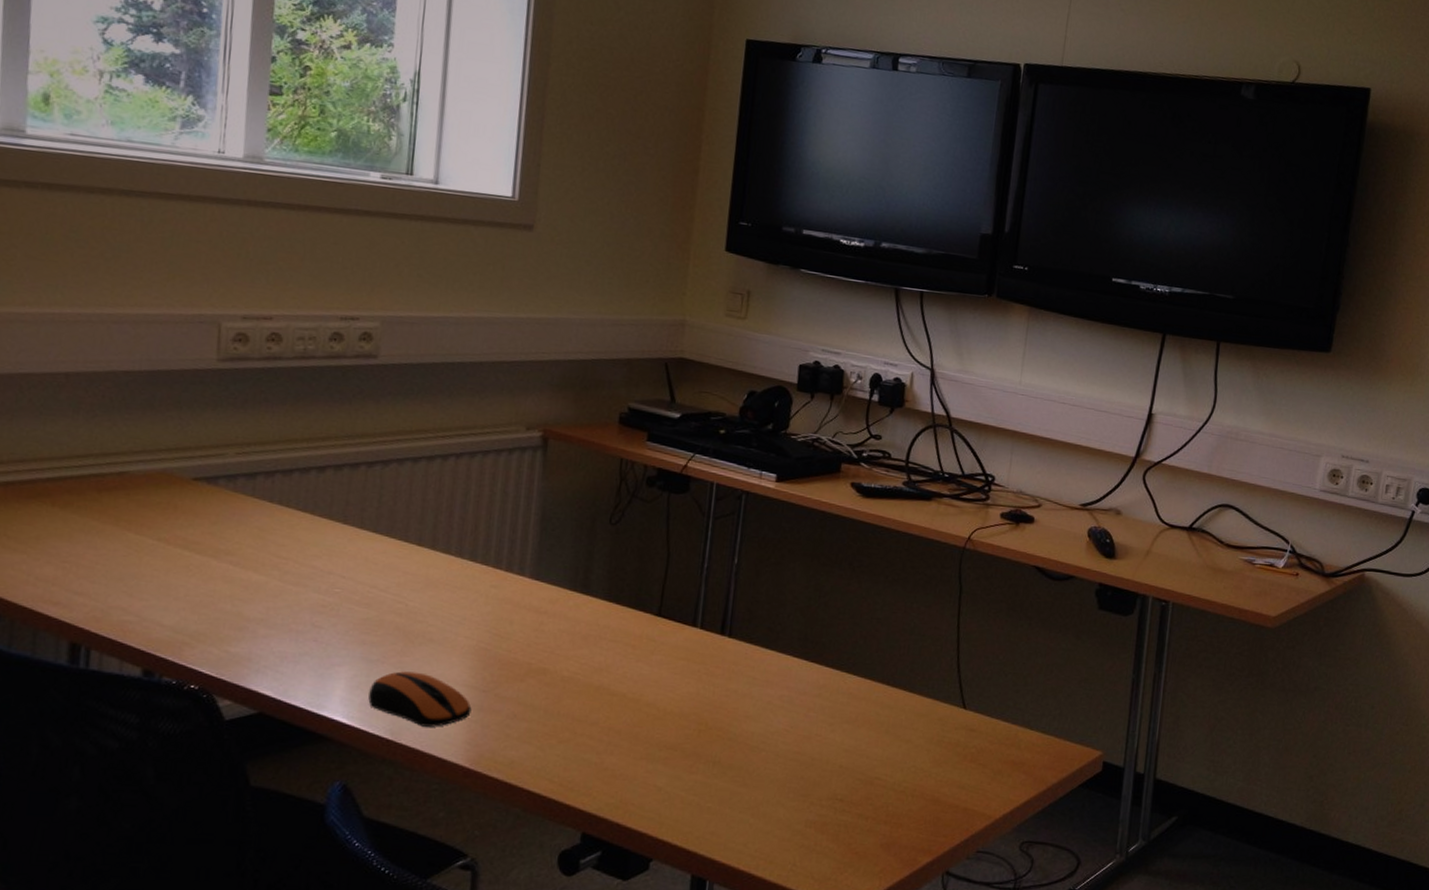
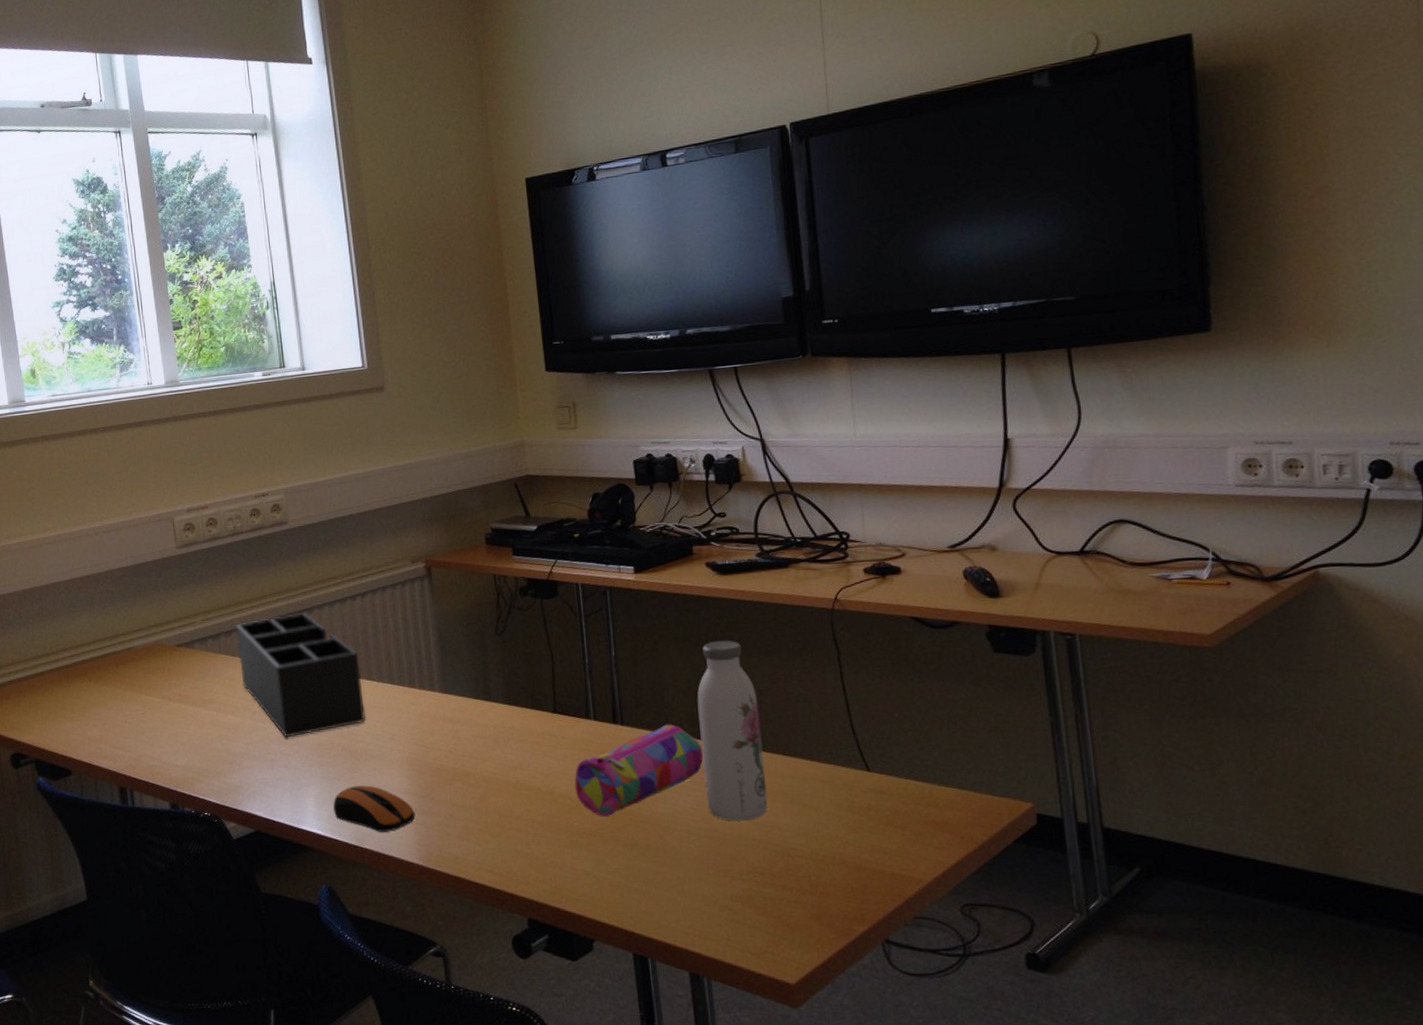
desk organizer: none [276,464,438,608] -> present [235,613,366,738]
pencil case: none [664,641,809,731] -> present [574,724,704,816]
water bottle: none [801,562,874,747] -> present [697,640,768,821]

